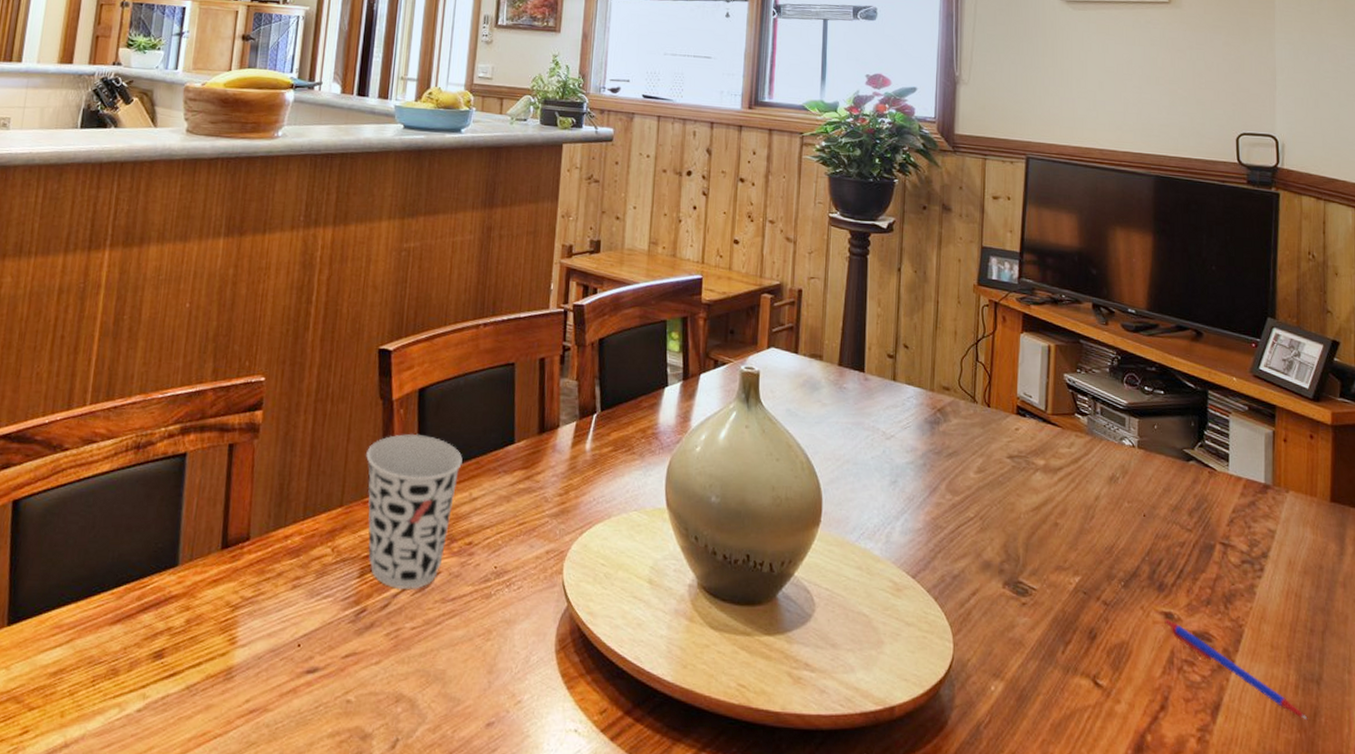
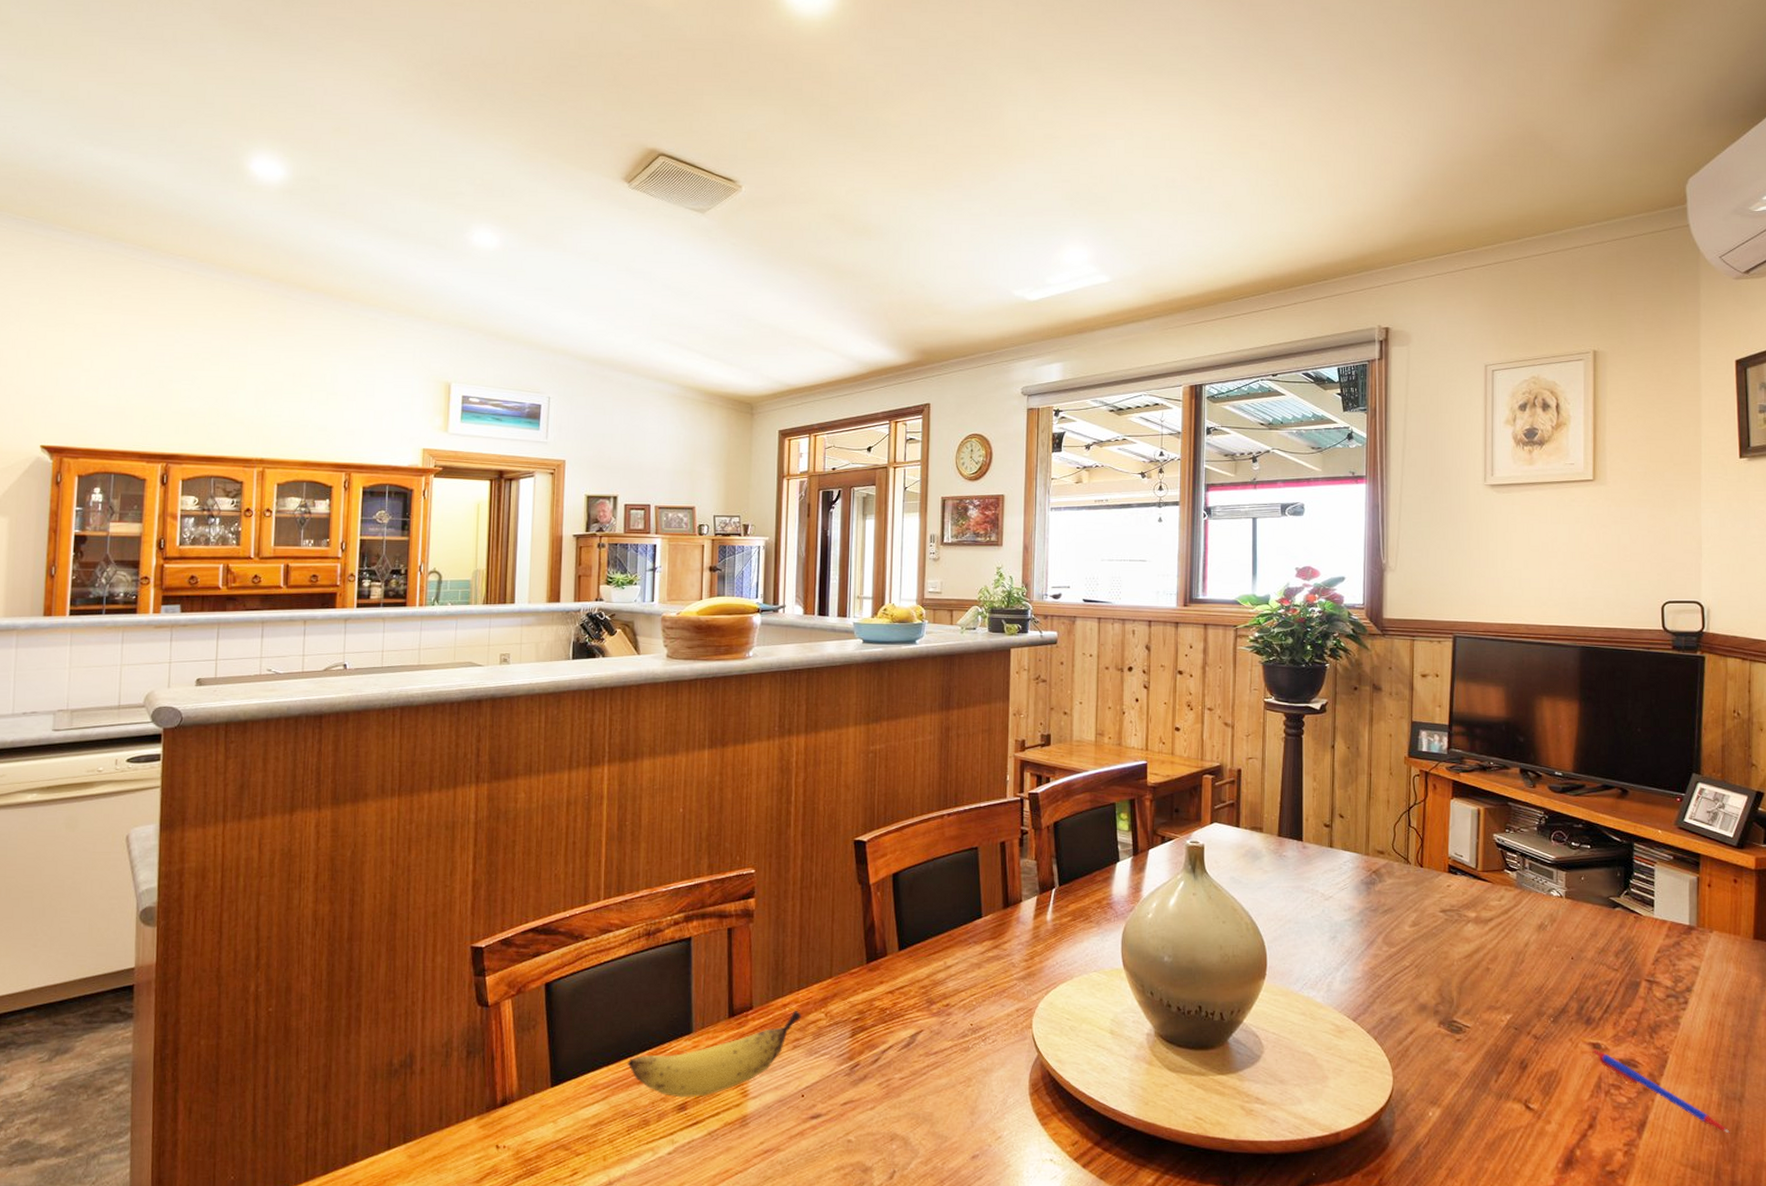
banana: none [99,544,305,644] -> present [627,1011,801,1098]
cup: present [366,433,463,590] -> none [850,912,936,1046]

